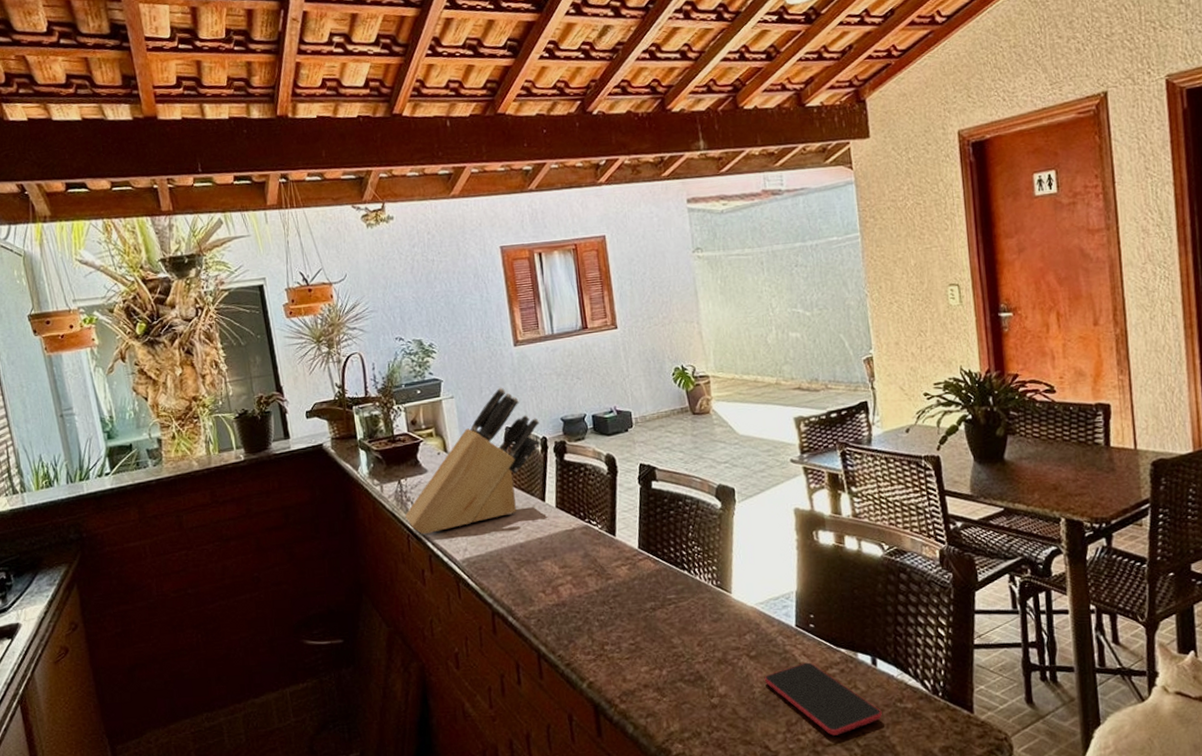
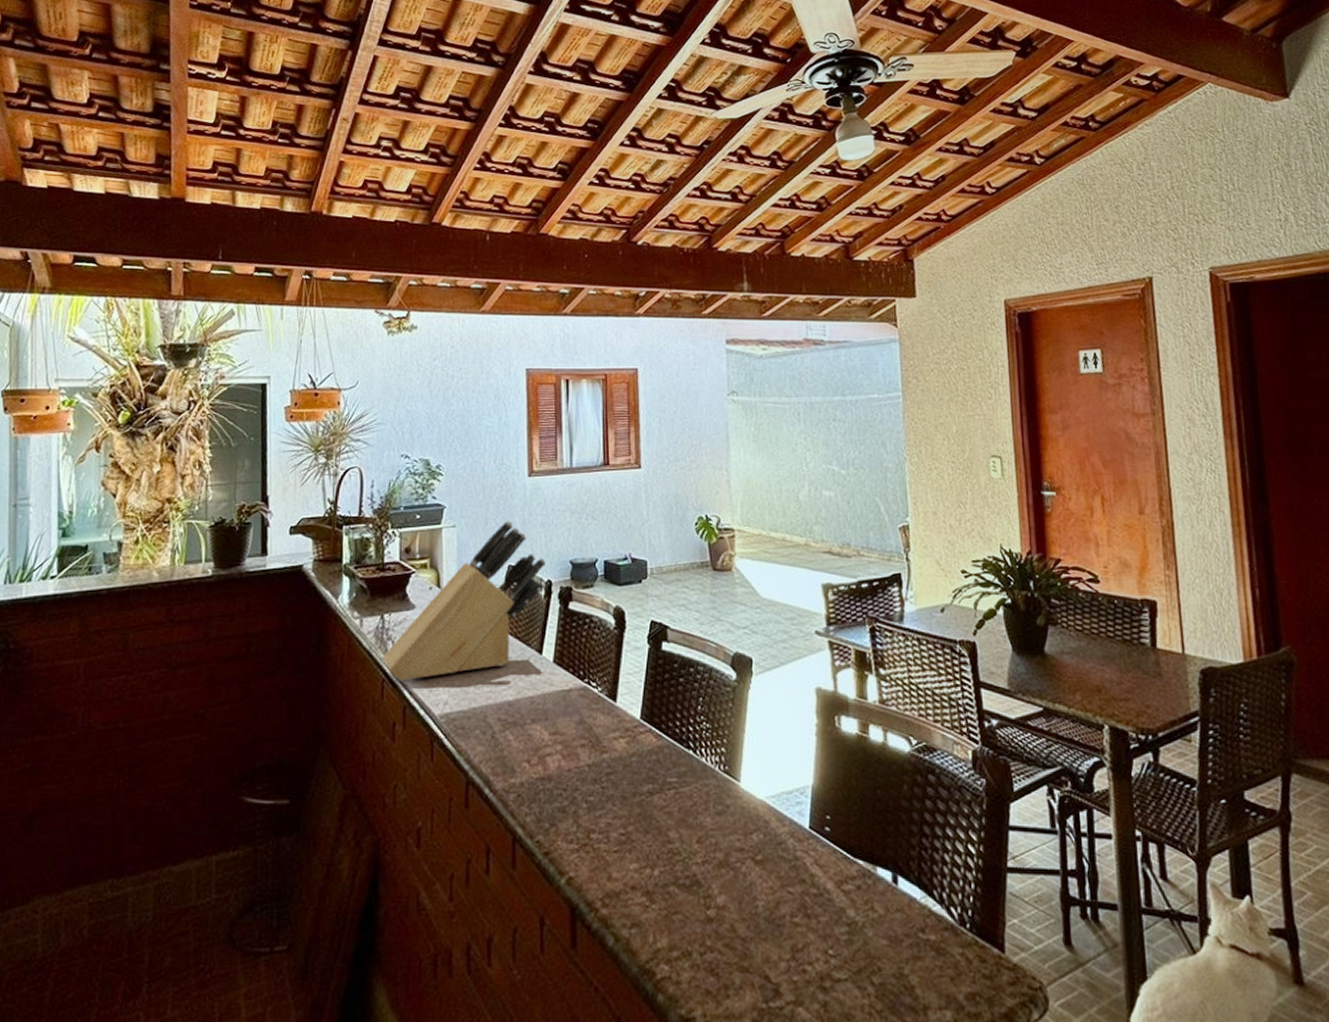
smartphone: present [764,662,882,736] -> none [769,874,901,969]

